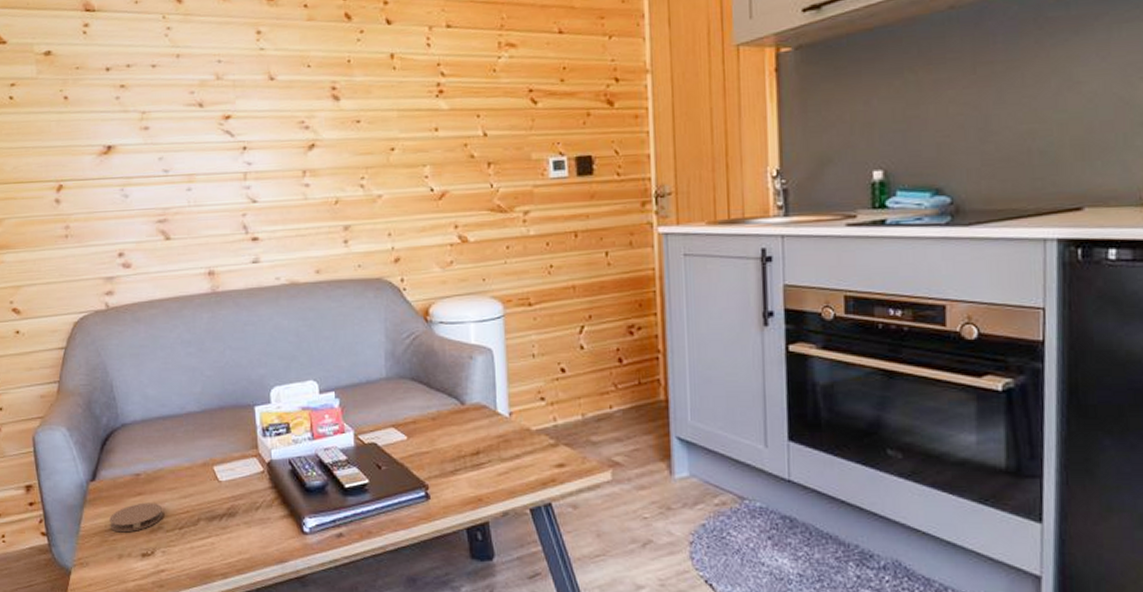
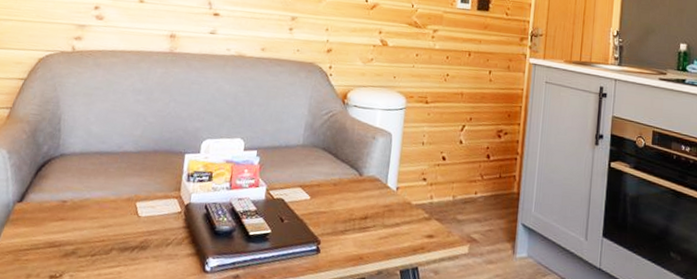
coaster: present [109,502,163,533] -> none [25,227,80,254]

